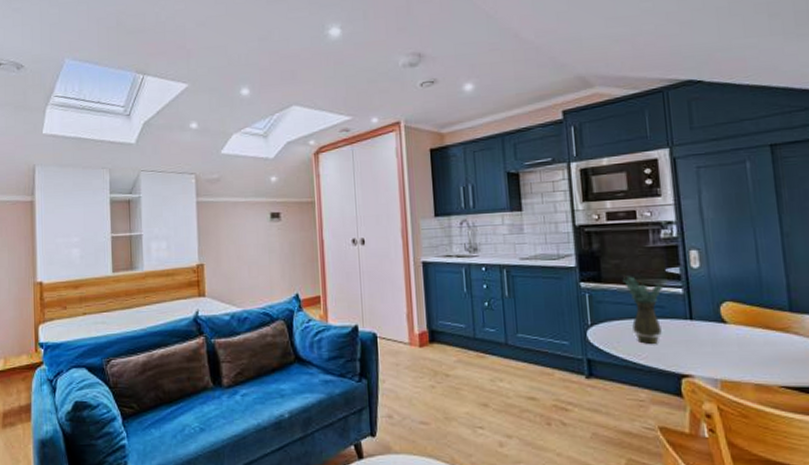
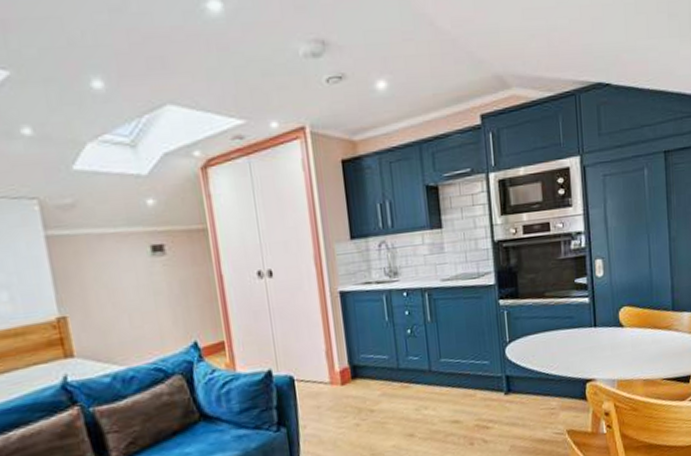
vase: present [622,274,662,344] -> none [537,288,572,355]

